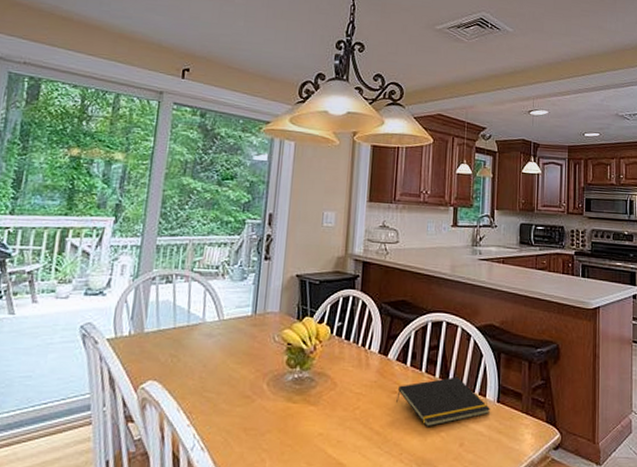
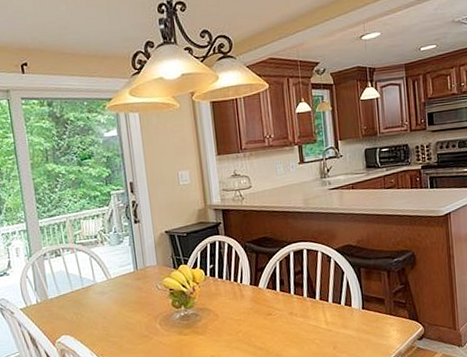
notepad: present [396,376,491,427] -> none [272,293,357,338]

